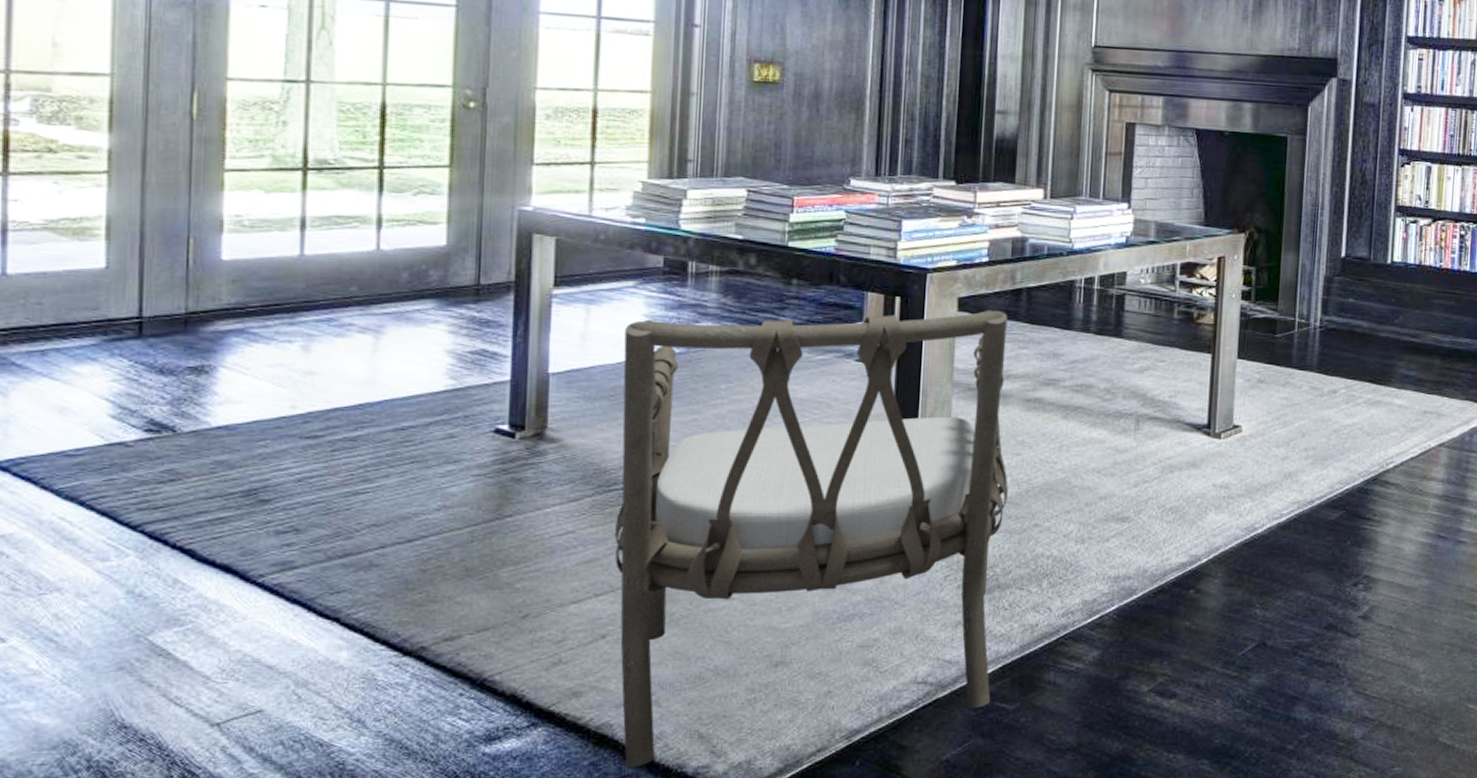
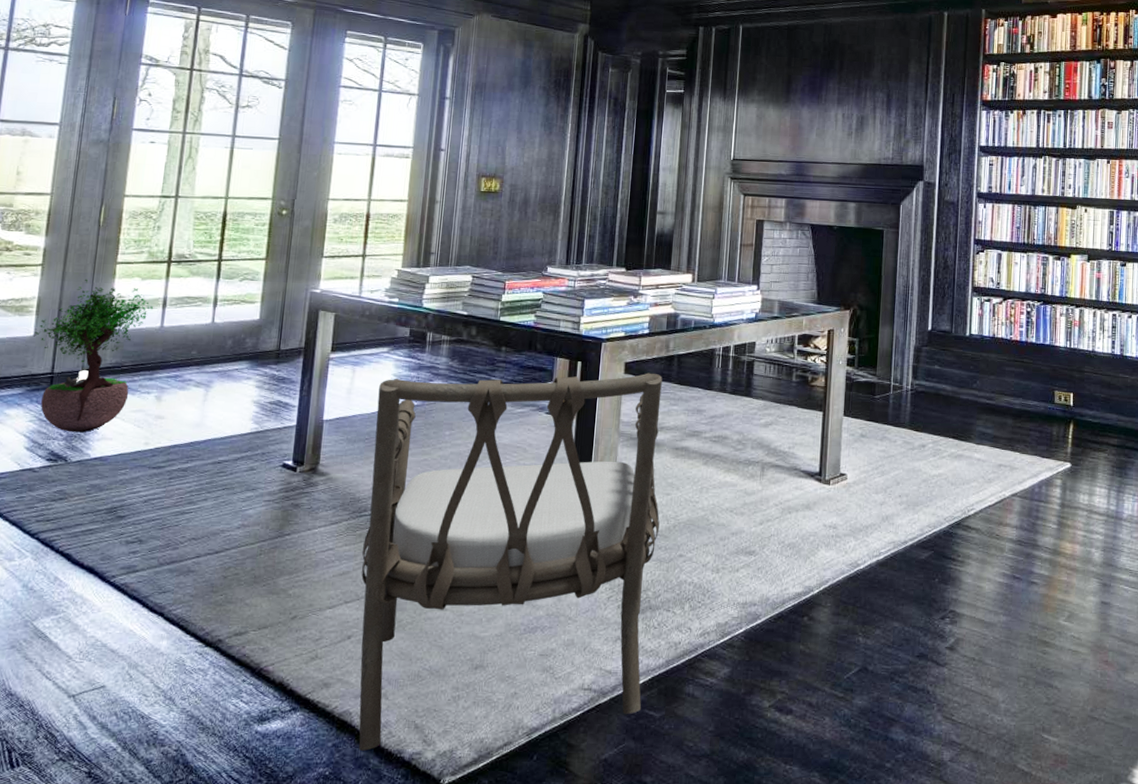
potted tree: none [106,191,285,395] -> present [34,279,153,433]

